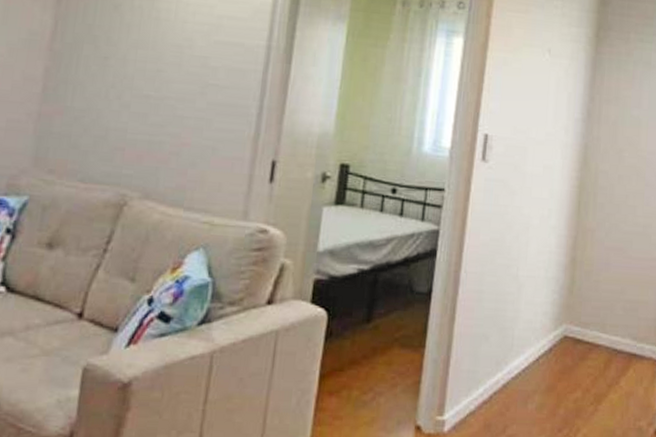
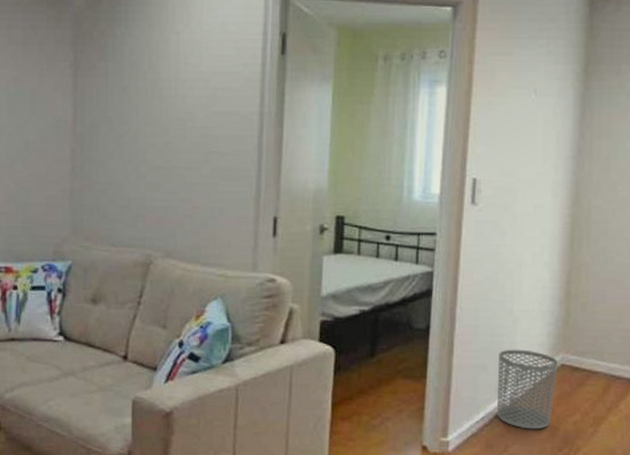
waste bin: none [497,318,562,408] -> present [497,349,559,430]

